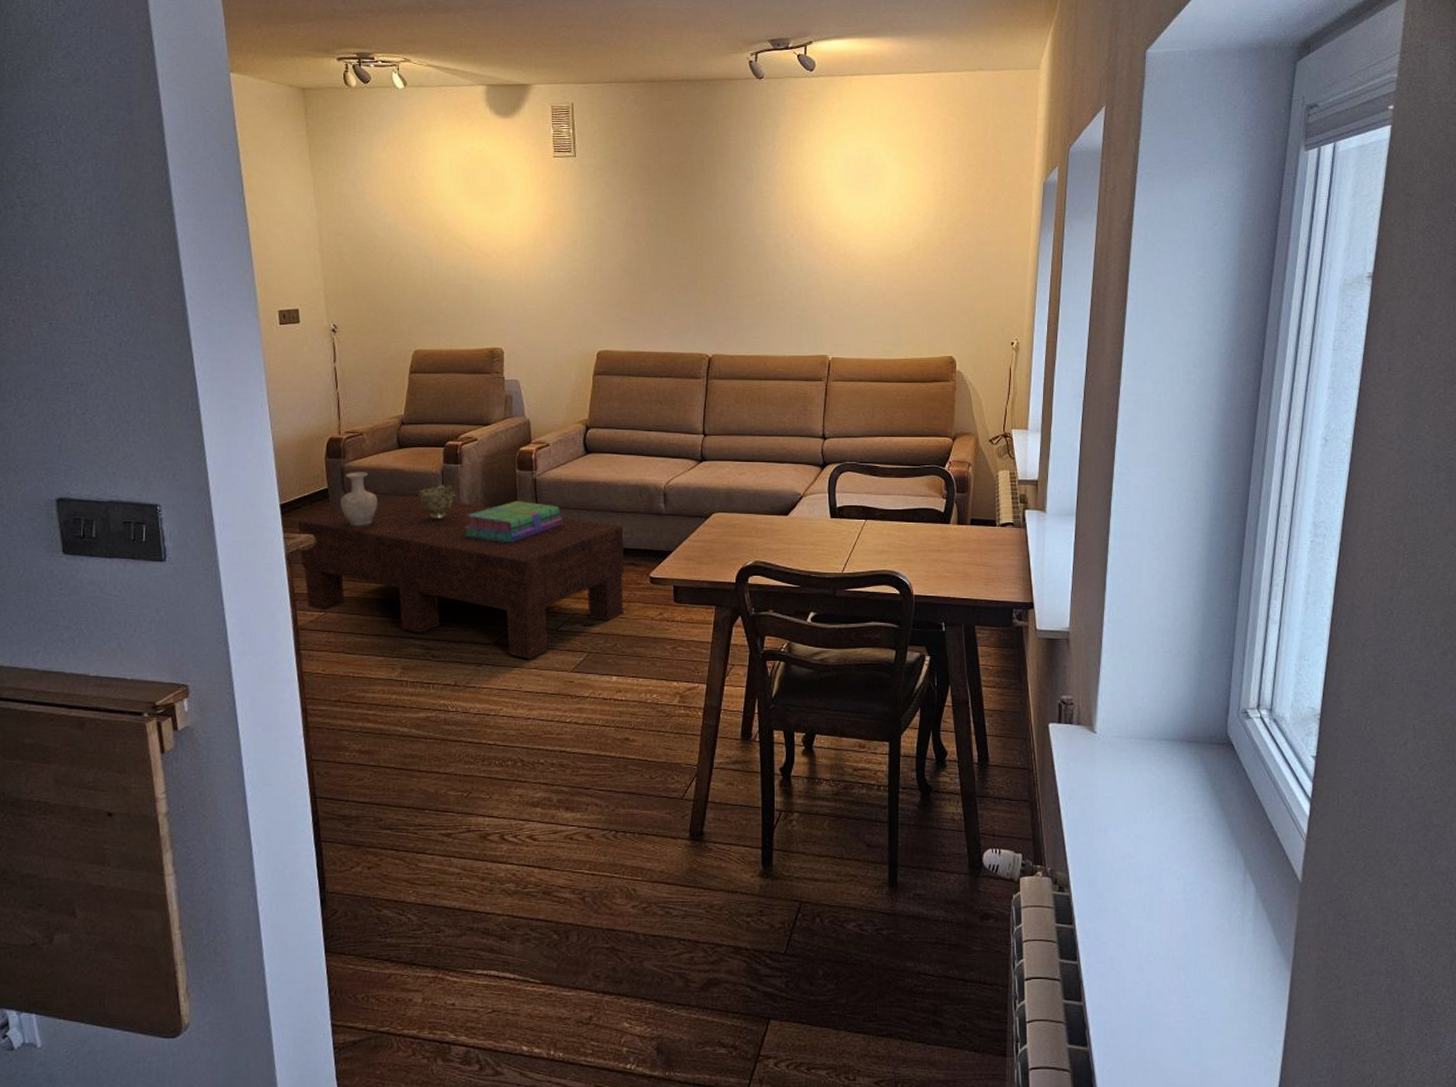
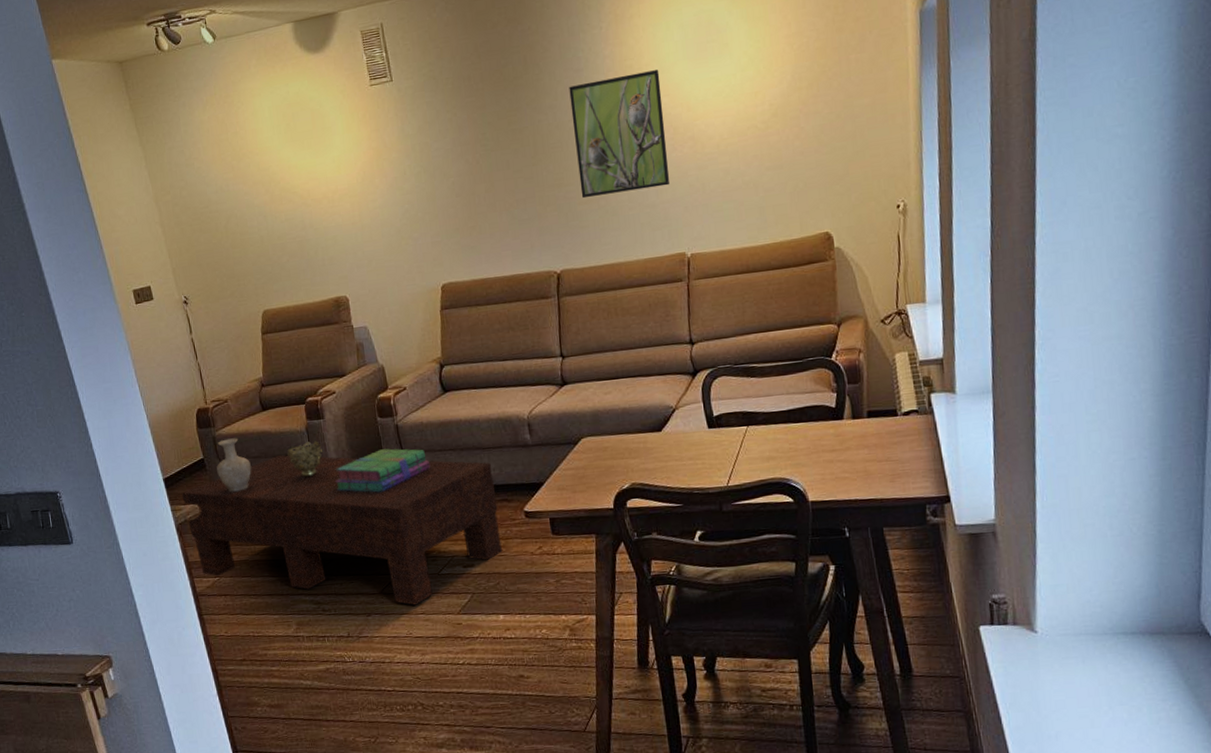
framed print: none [739,190,821,294] -> present [569,70,670,199]

